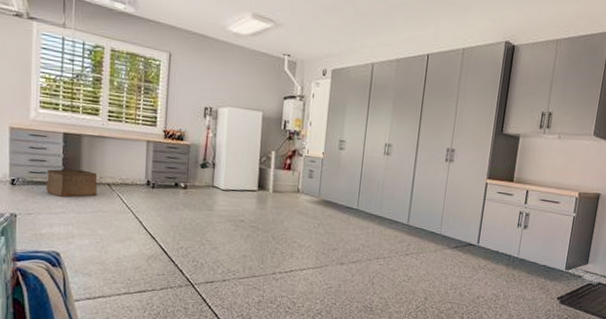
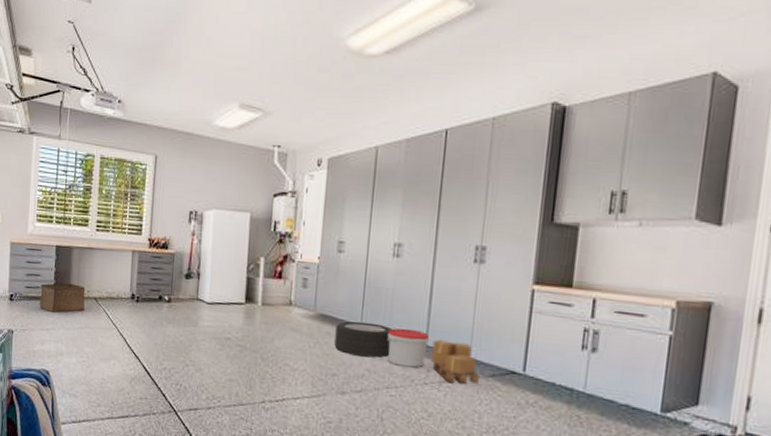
car tire: none [335,206,383,235] -> present [334,321,393,358]
bucket: none [378,211,411,243] -> present [387,328,430,368]
cardboard boxes: none [411,220,446,254] -> present [431,339,479,384]

